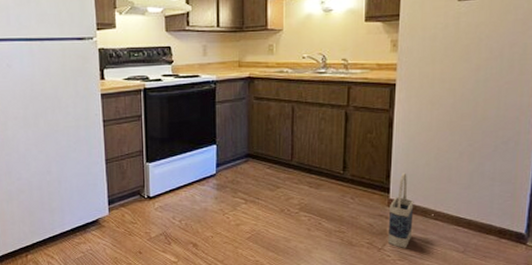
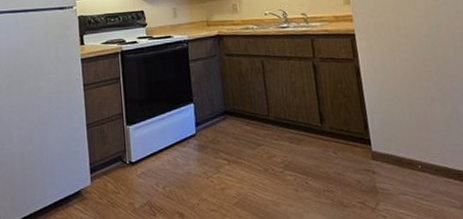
bag: present [387,173,414,248] -> none [374,122,404,207]

